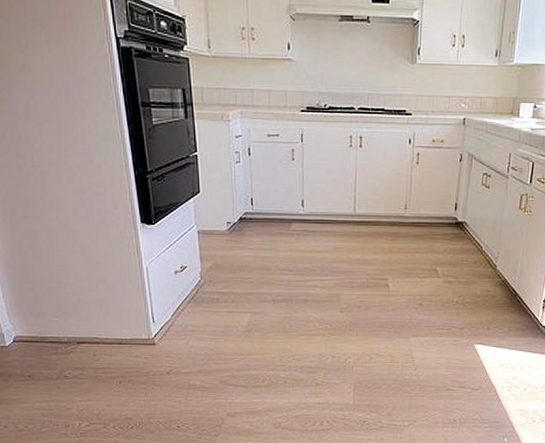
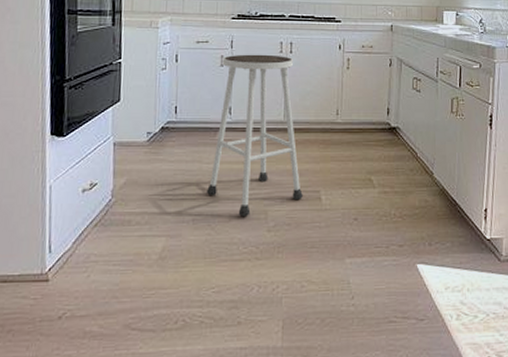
stool: none [285,148,372,299] -> present [207,54,303,216]

